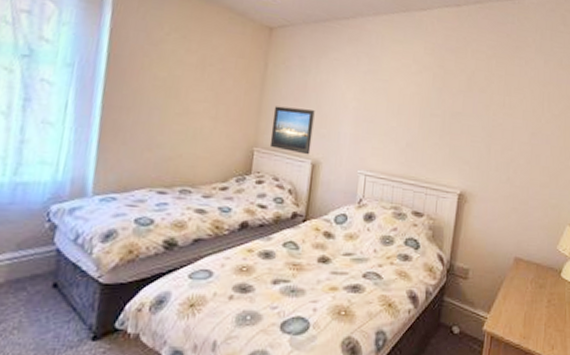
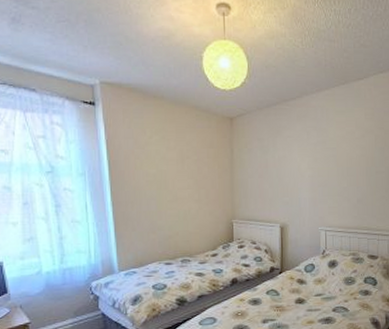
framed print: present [269,106,315,155] -> none [243,183,278,220]

